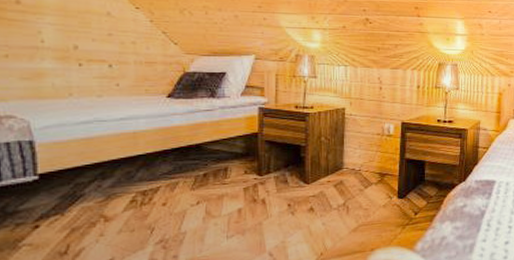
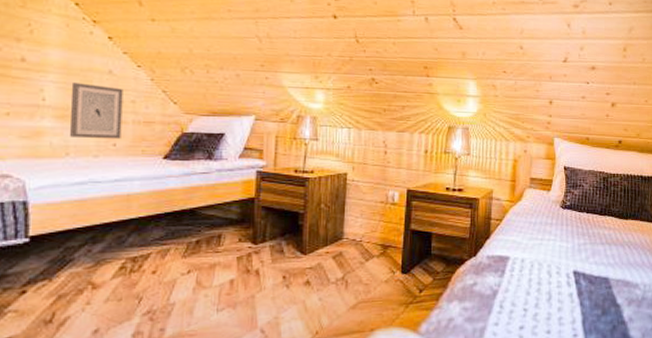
wall art: none [69,25,124,80] -> present [69,83,123,140]

